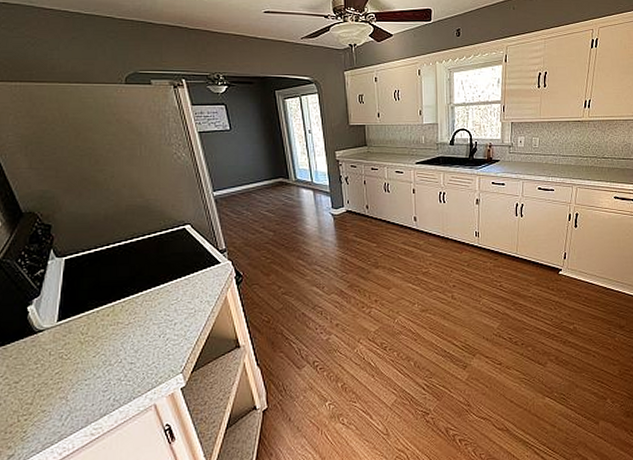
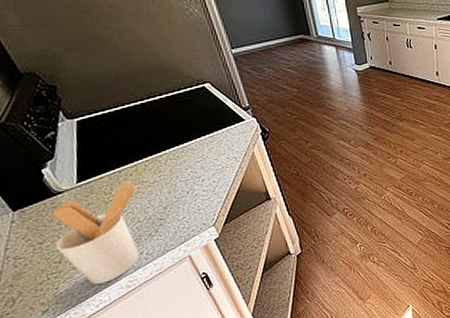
utensil holder: none [29,321,111,430] -> present [53,180,140,284]

